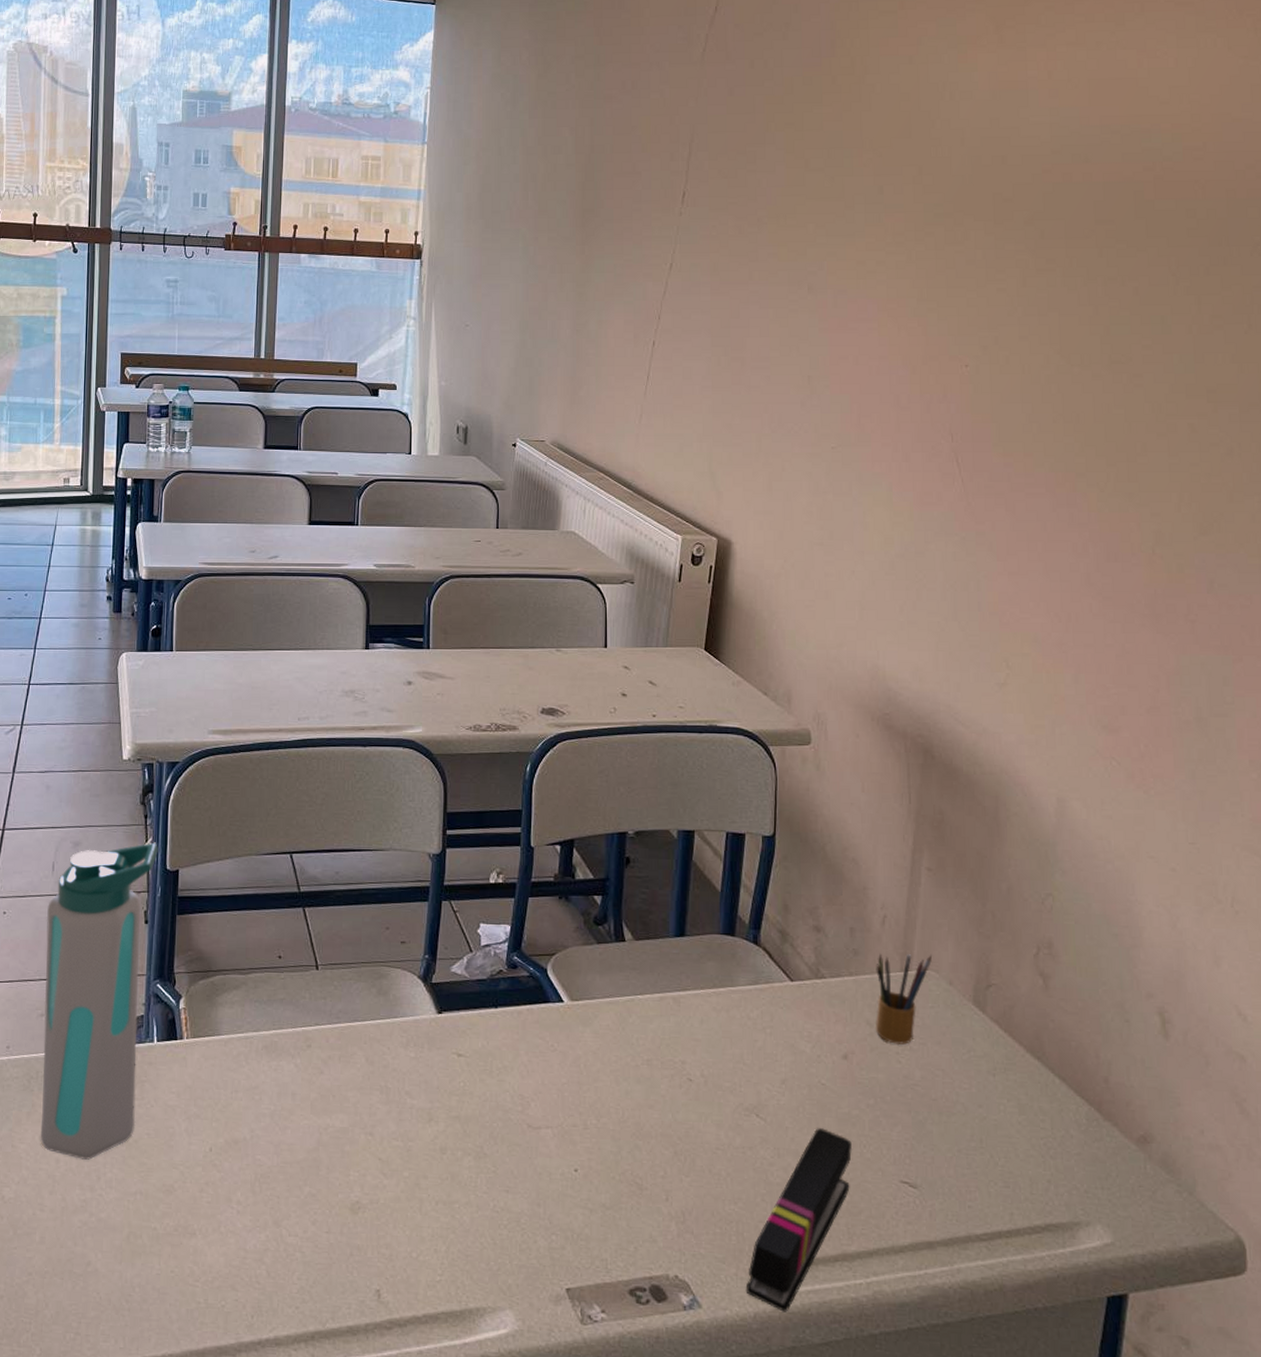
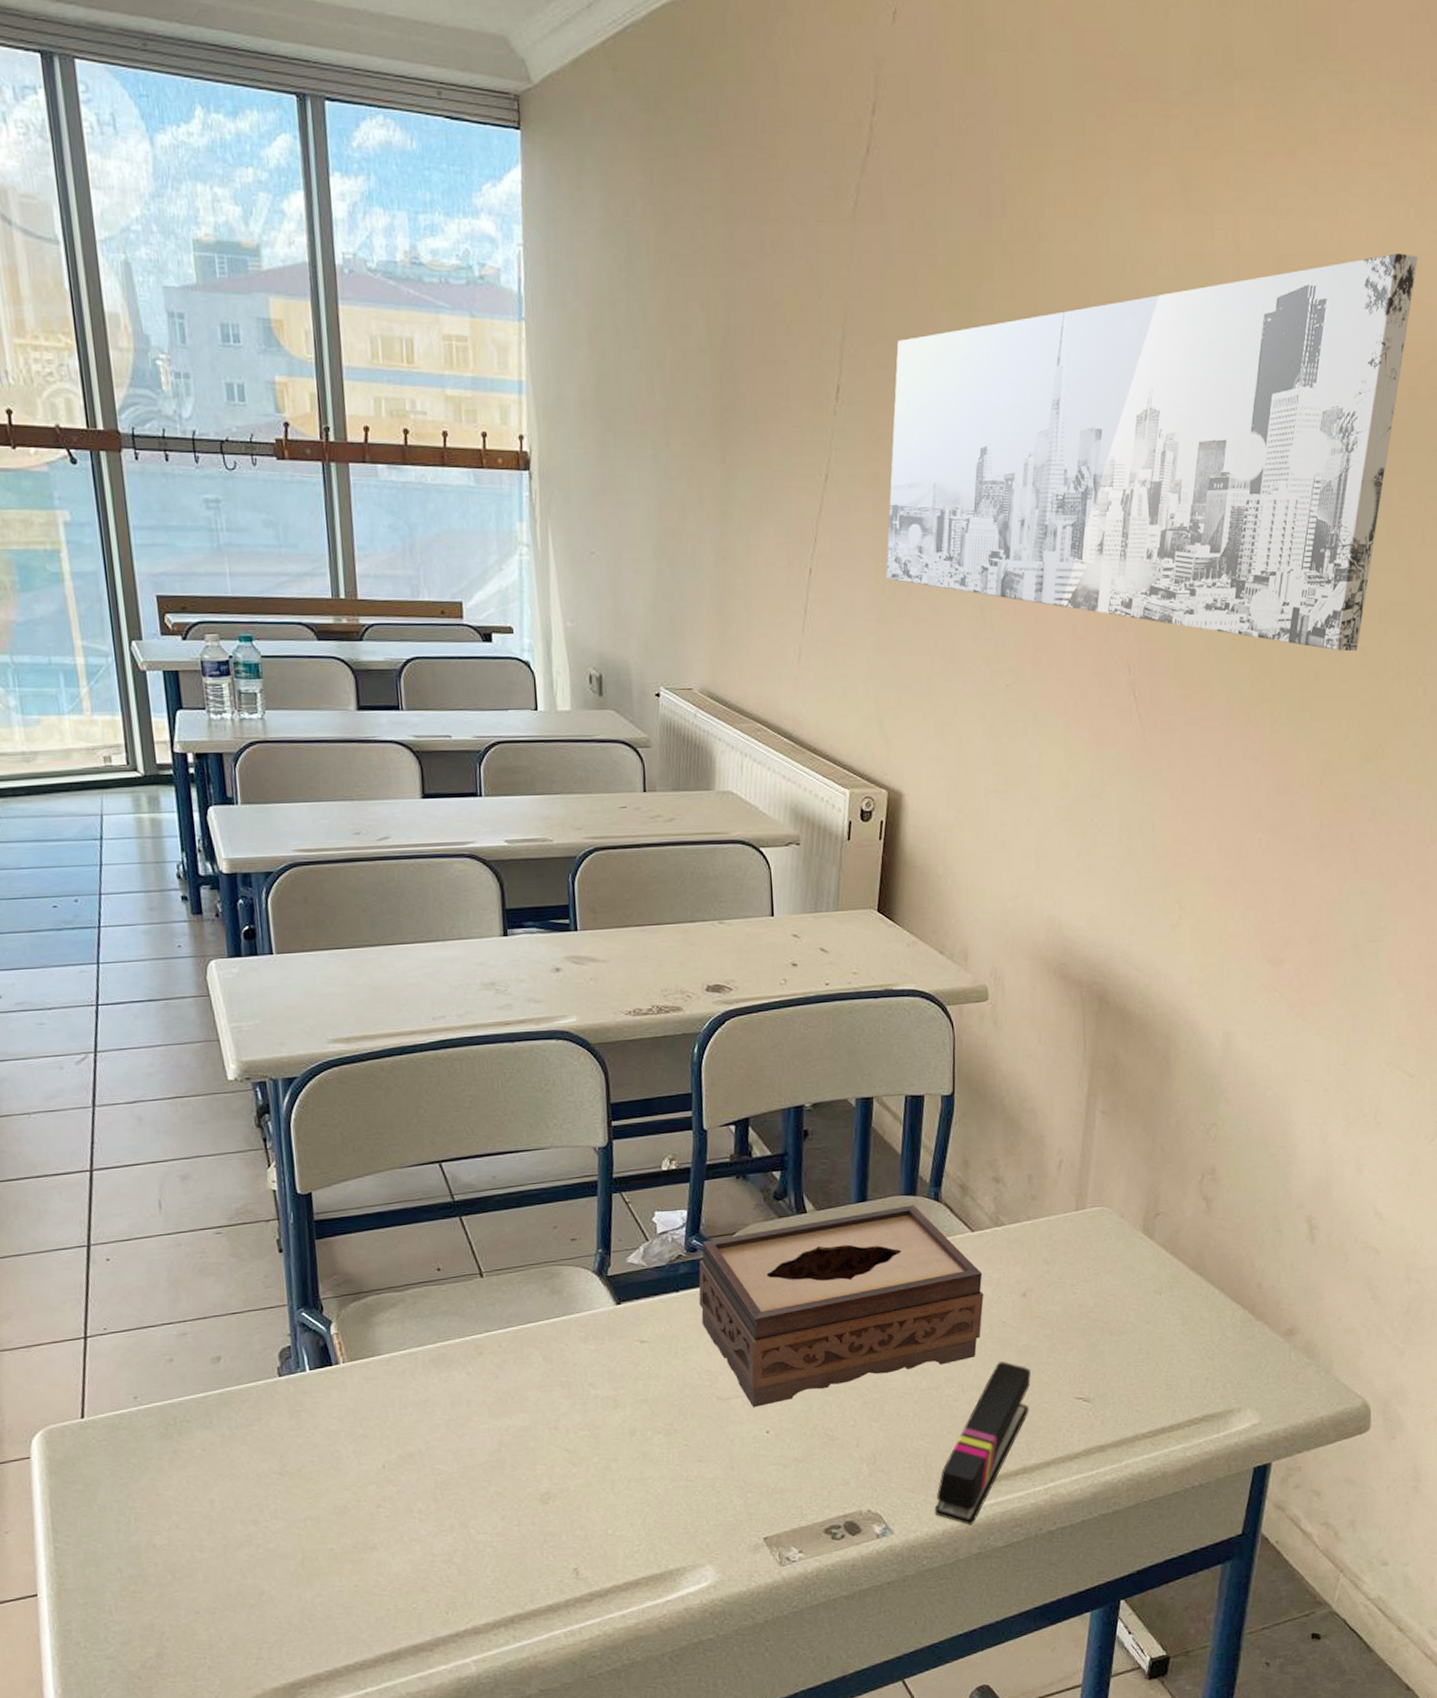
water bottle: present [40,842,158,1160] -> none [159,1166,296,1496]
tissue box: none [516,945,802,1142] -> present [698,1205,984,1408]
wall art: none [722,75,1228,428] -> present [886,253,1418,652]
pencil box: present [875,953,932,1045] -> none [1052,1192,1105,1278]

